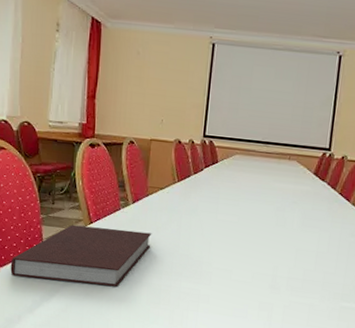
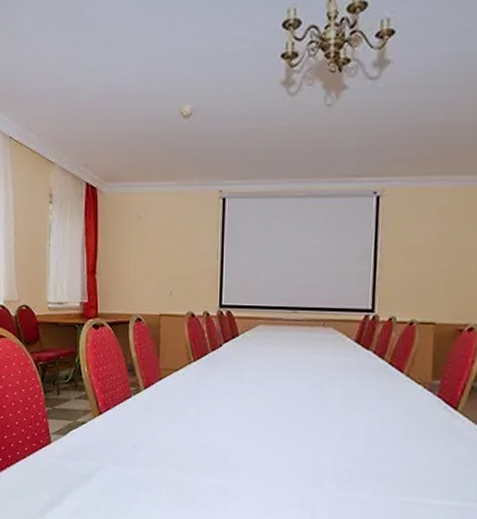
notebook: present [10,224,152,287] -> none [17,416,169,485]

